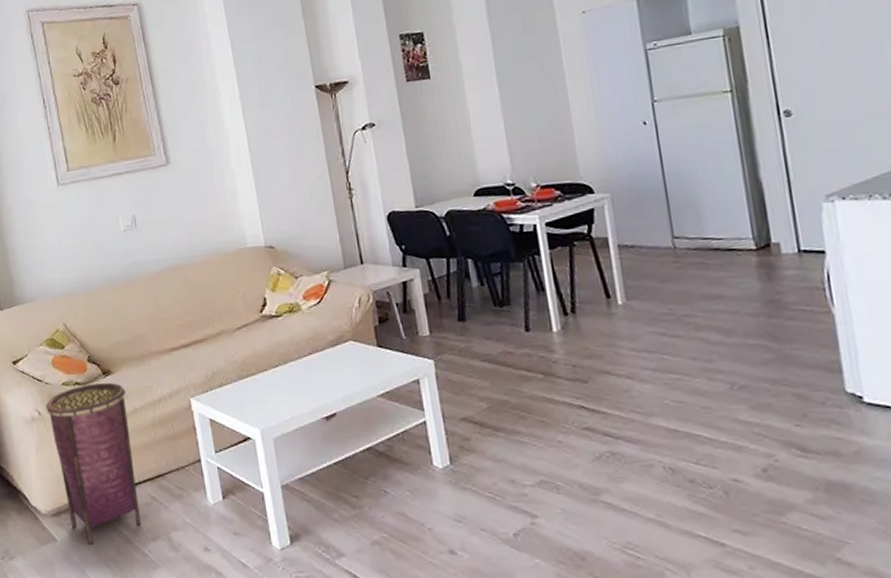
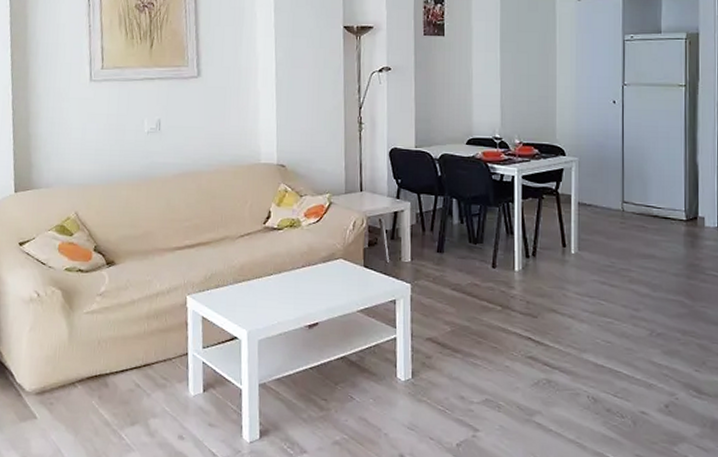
woven basket: present [46,382,142,544] -> none [45,271,127,424]

